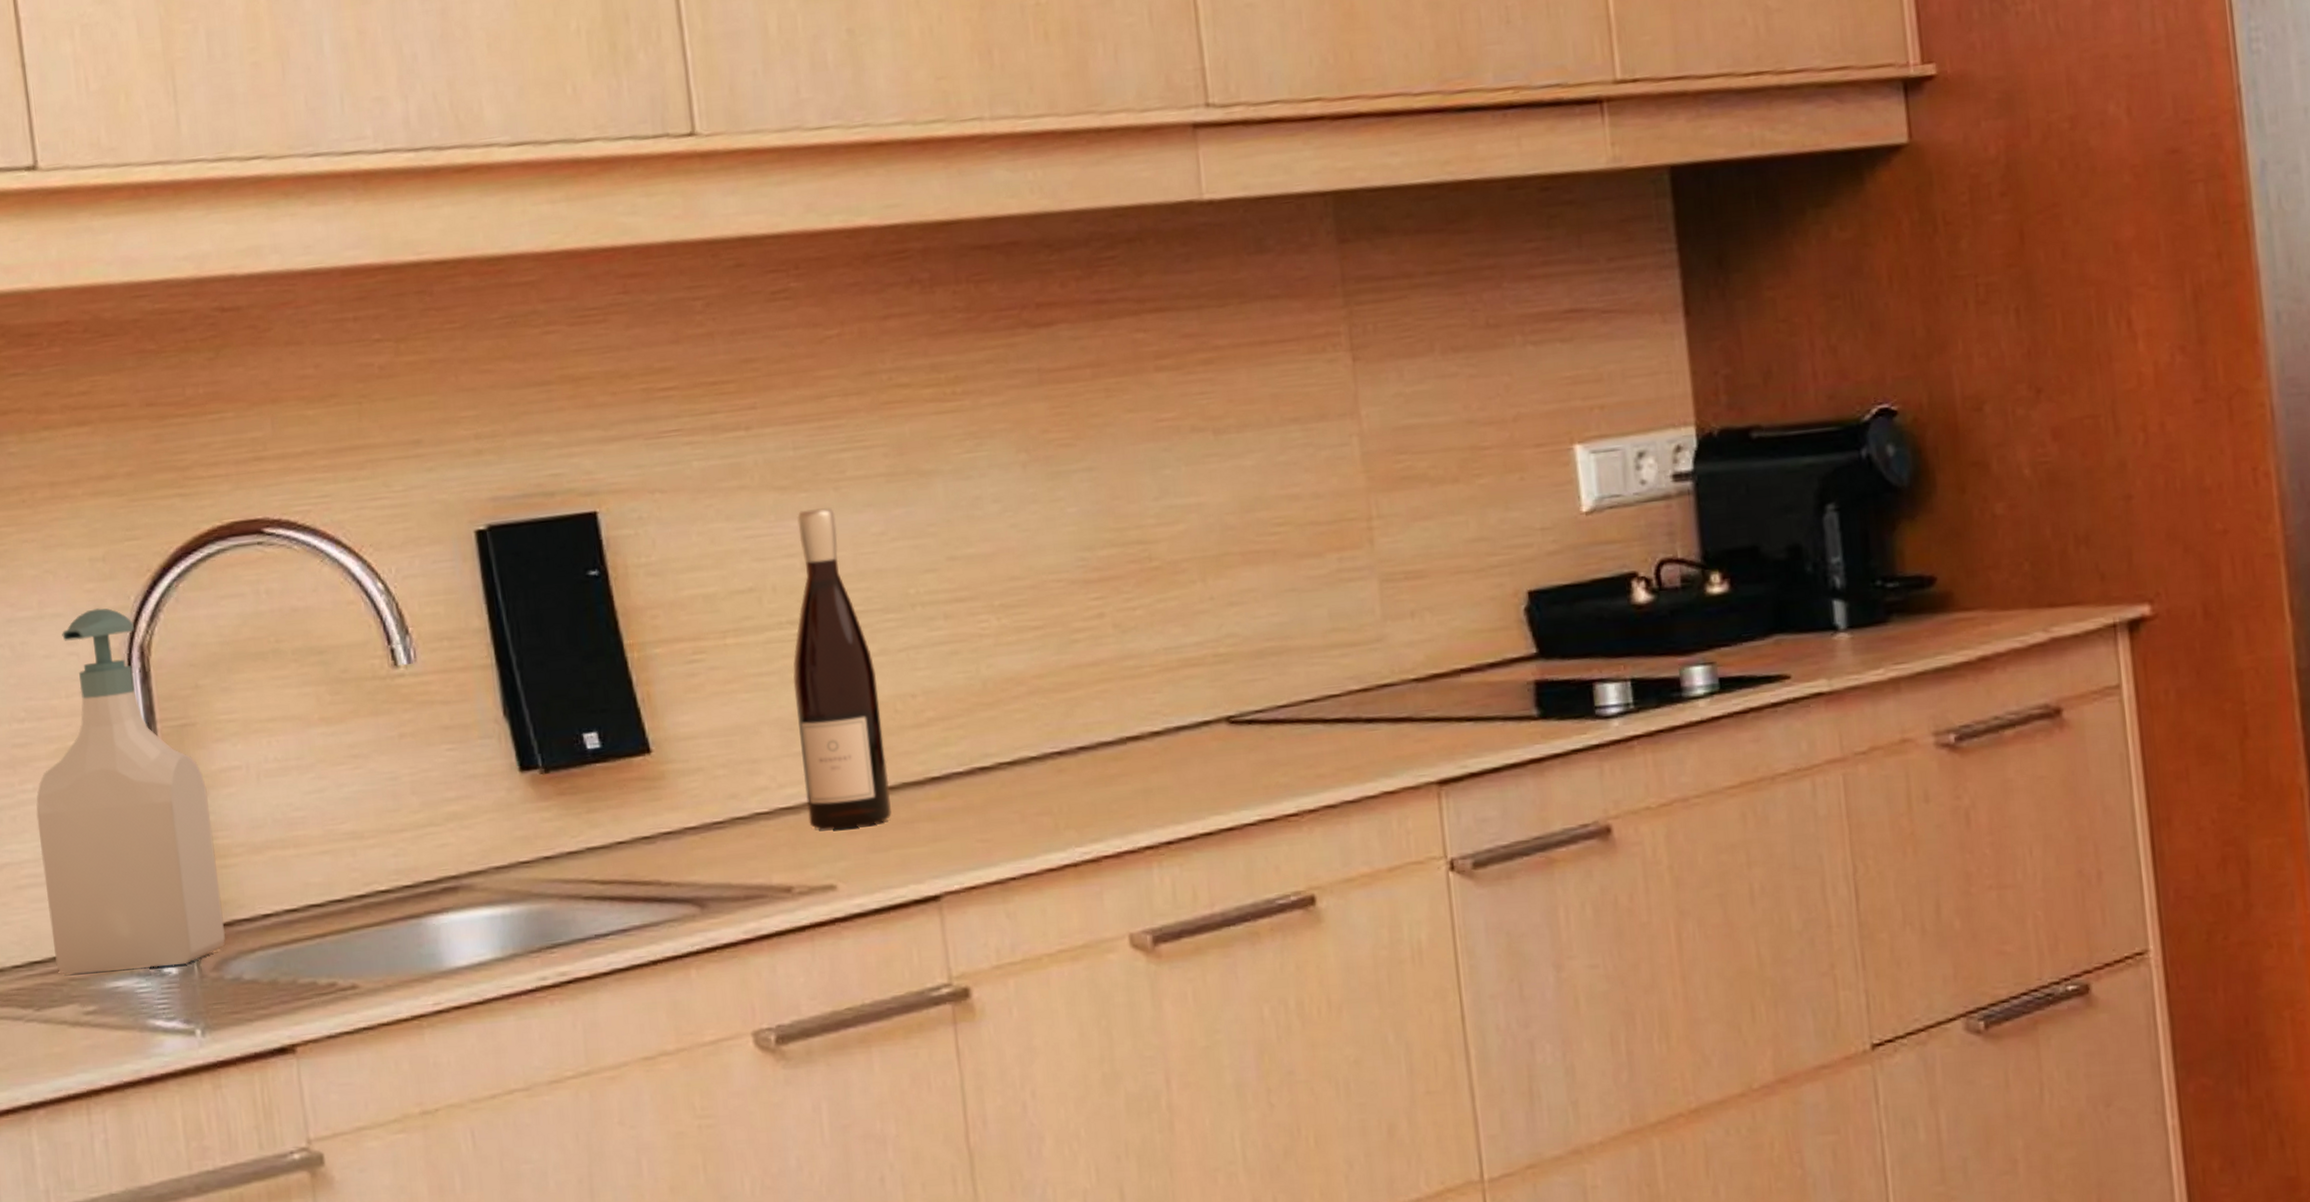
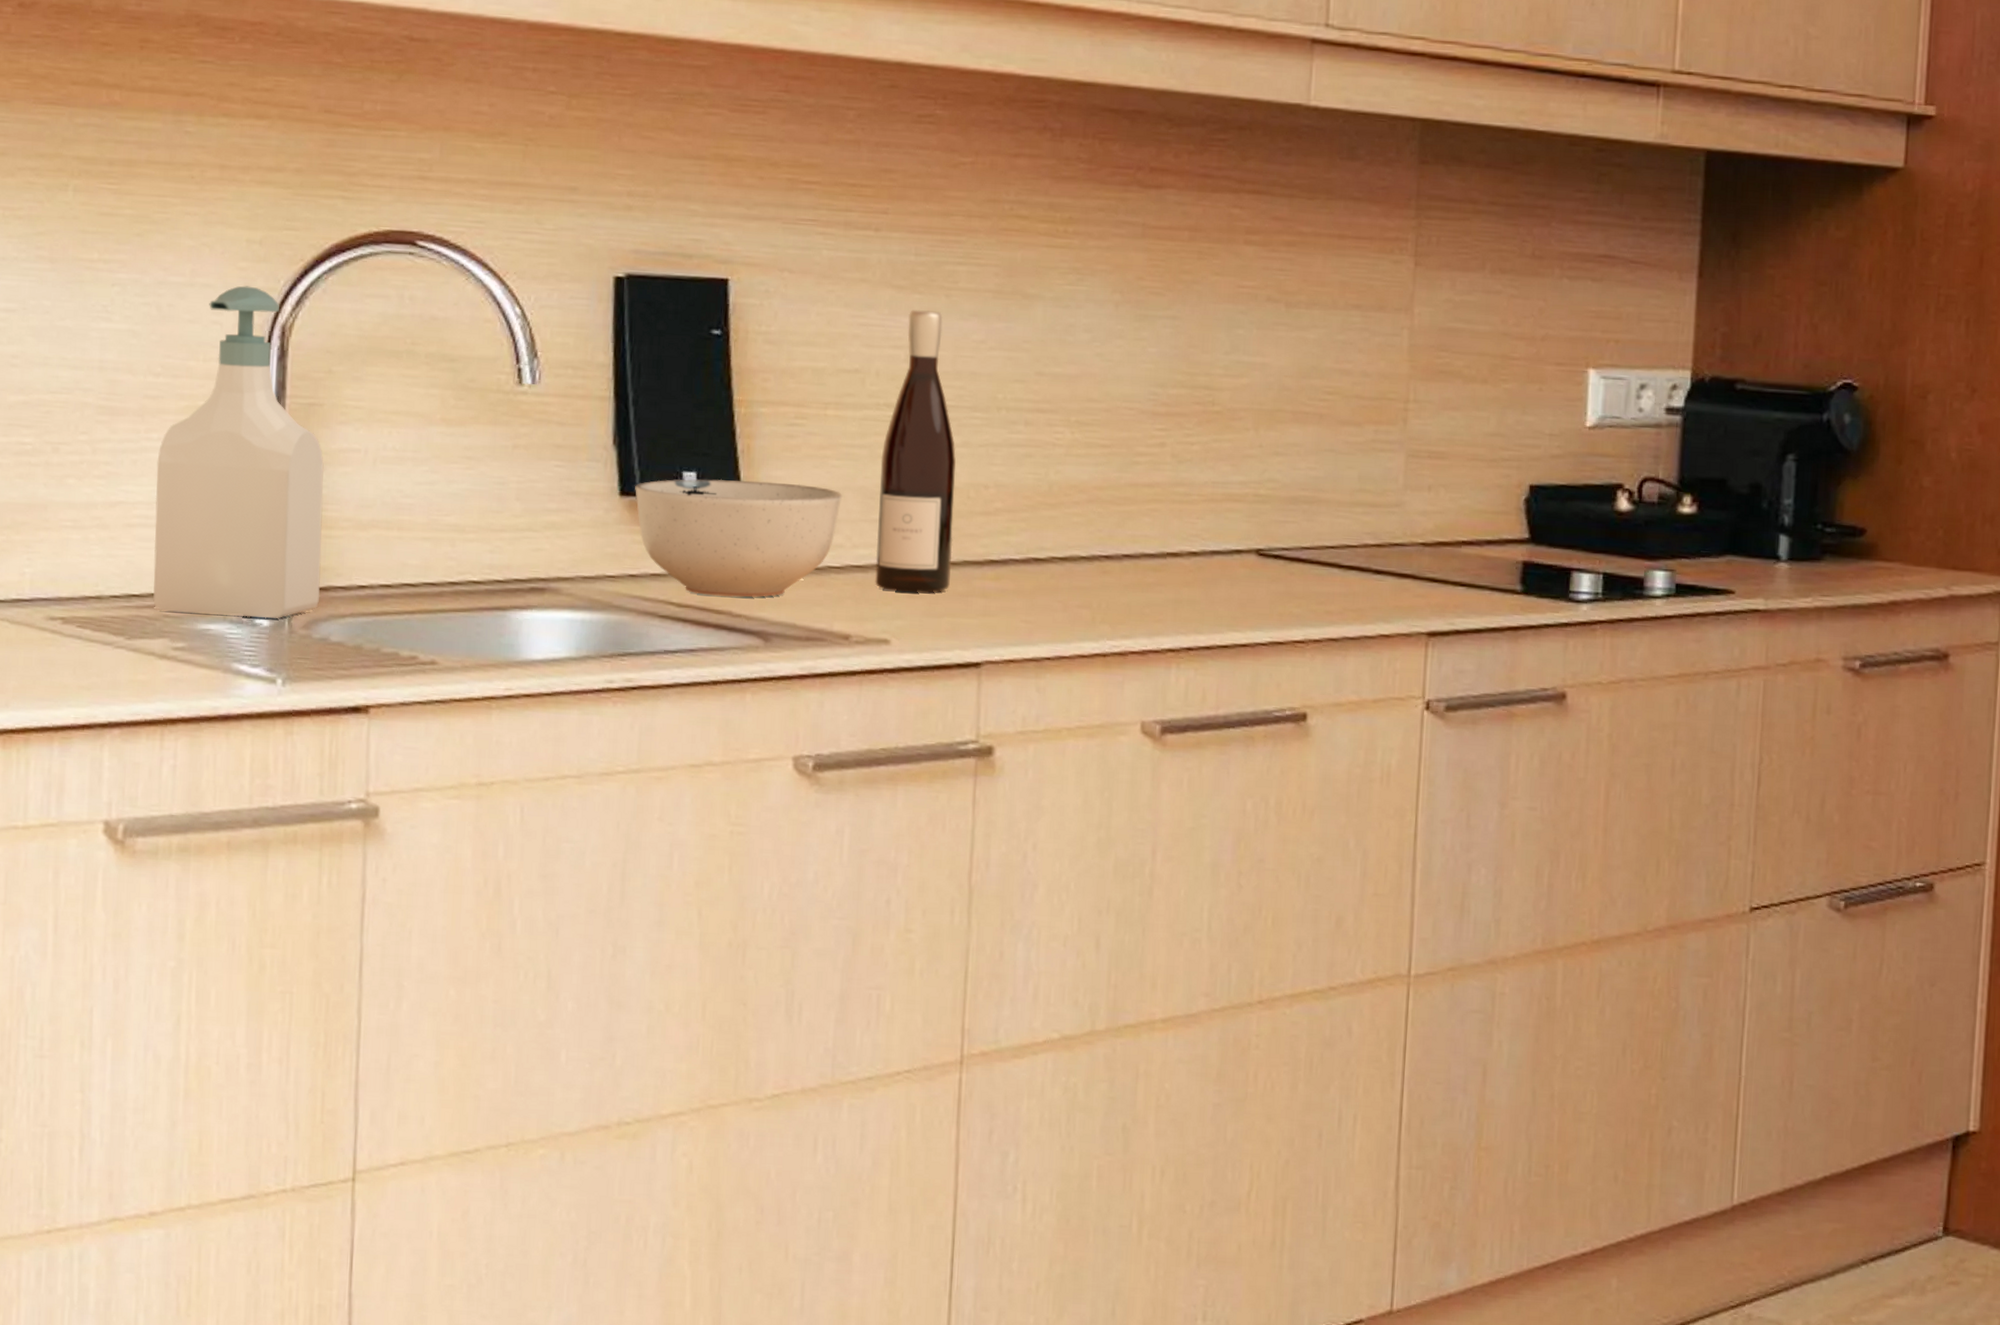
bowl: none [534,726,759,867] -> present [635,478,843,597]

